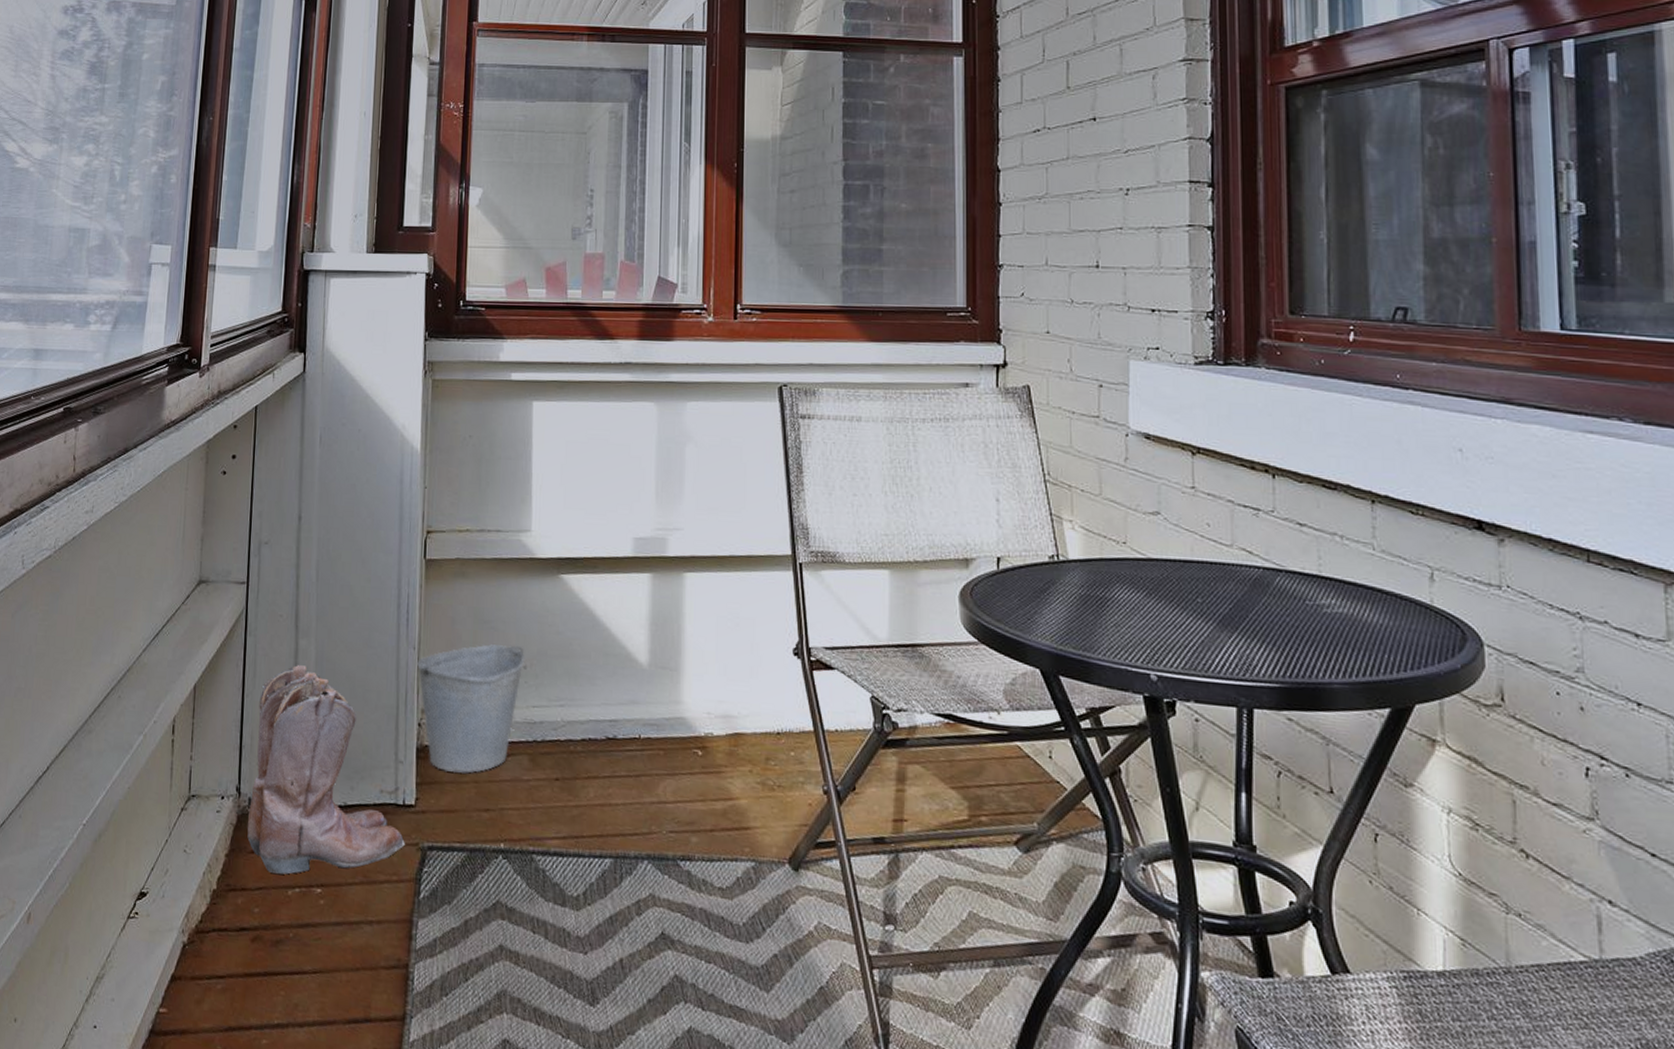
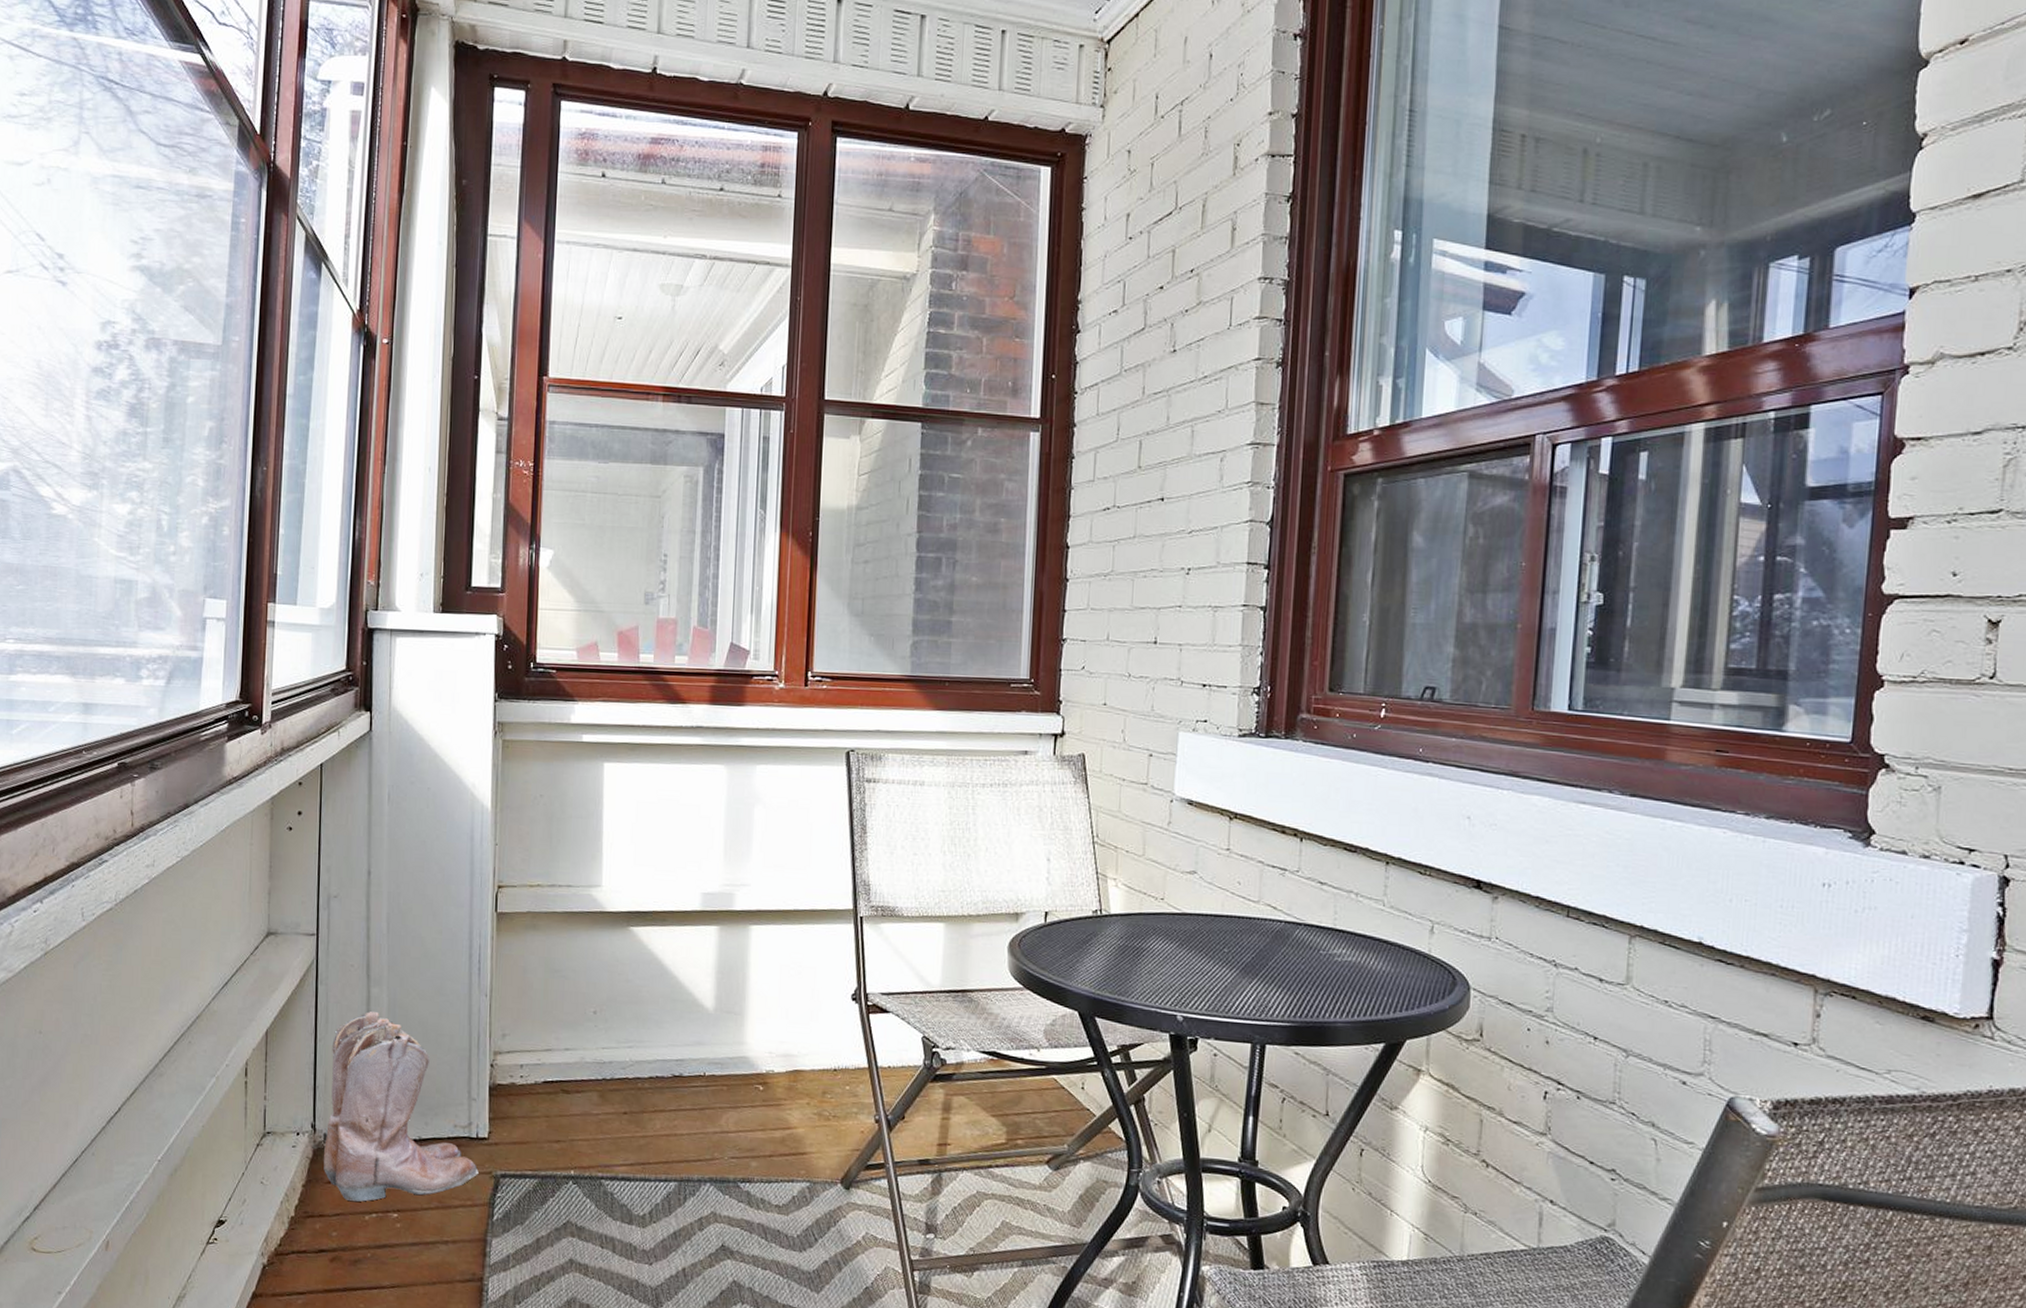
bucket: present [416,644,526,774] -> none [488,991,596,1109]

